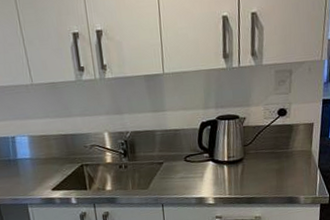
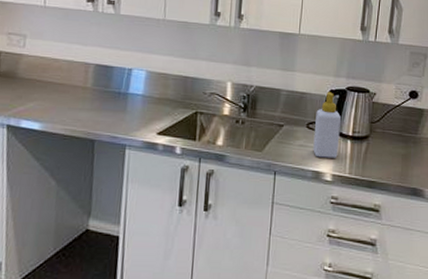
soap bottle: none [191,124,217,186] -> present [313,92,342,158]

